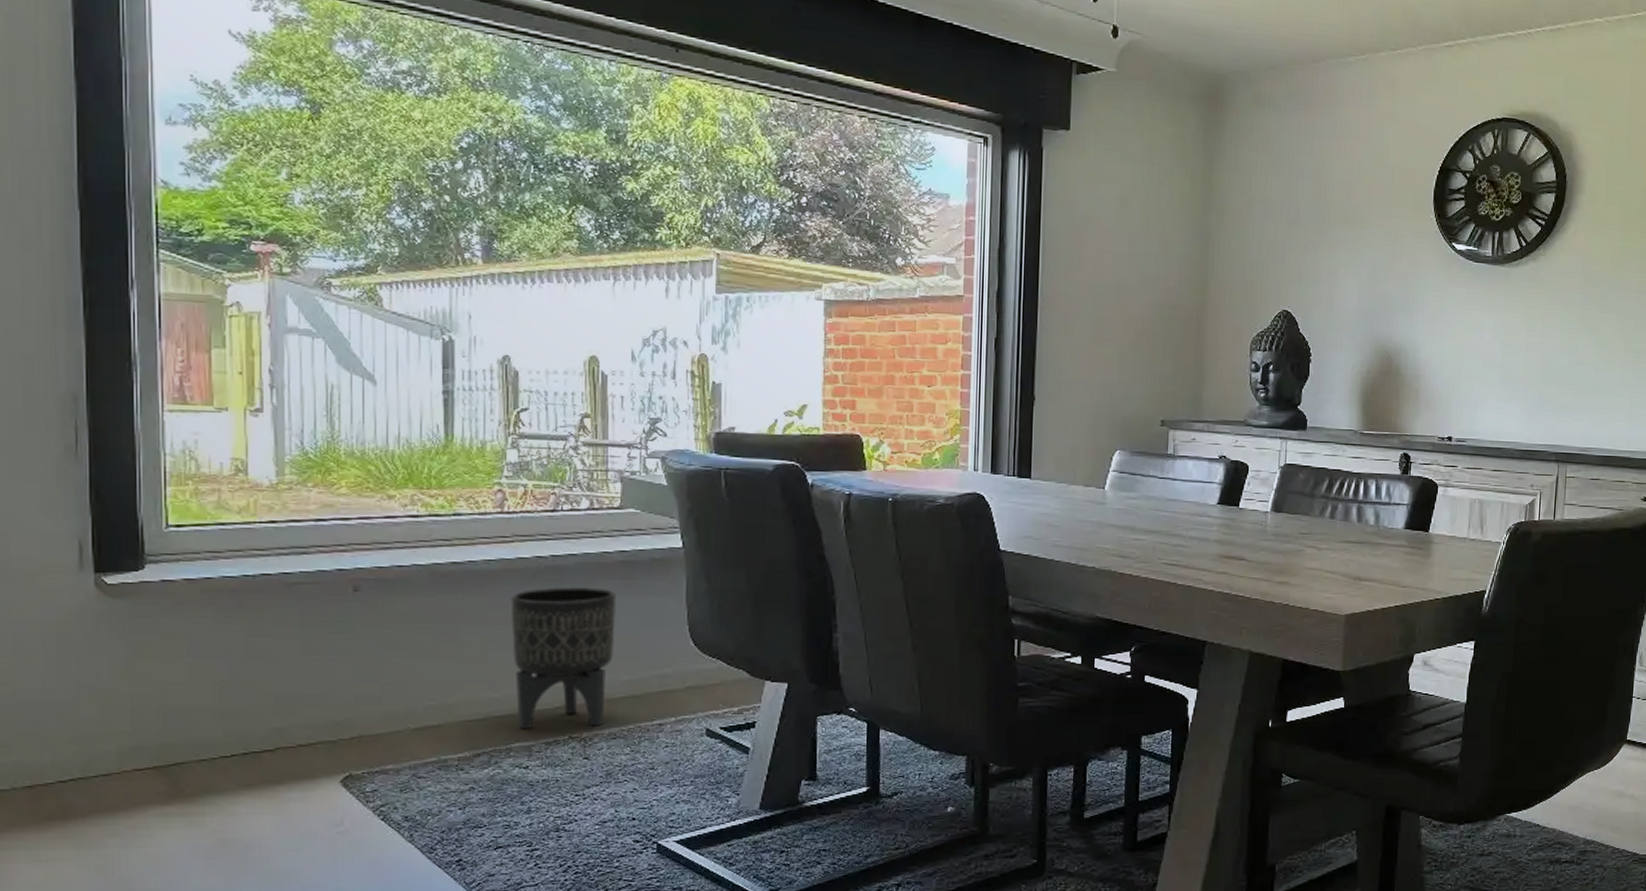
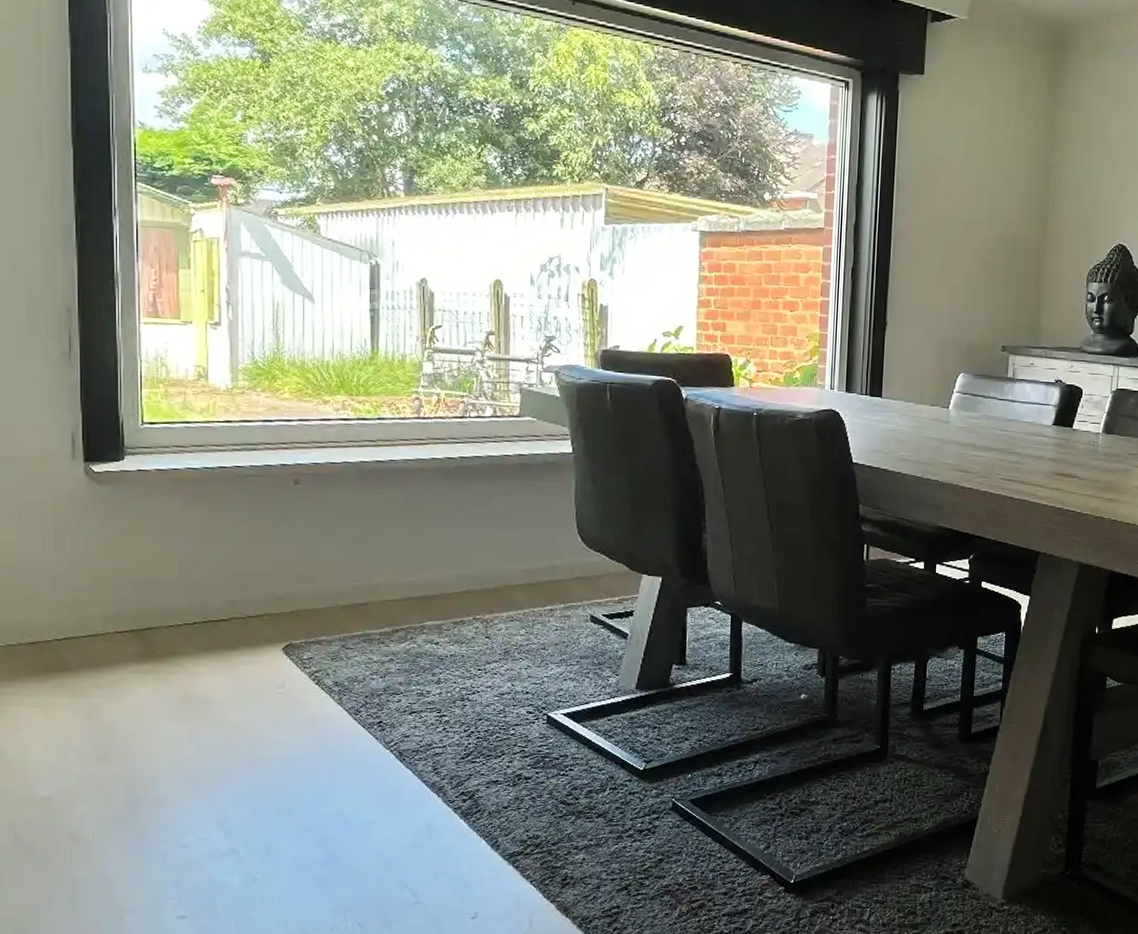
planter: present [510,586,616,730] -> none [425,485,515,610]

